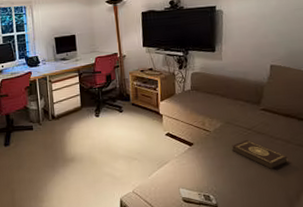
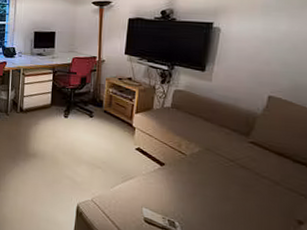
book: present [232,139,288,169] -> none [208,171,273,209]

